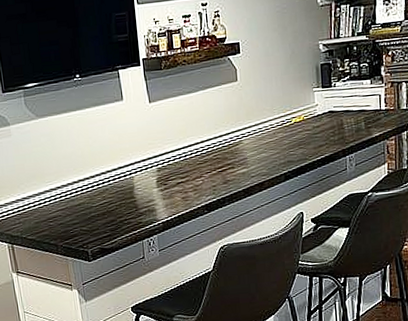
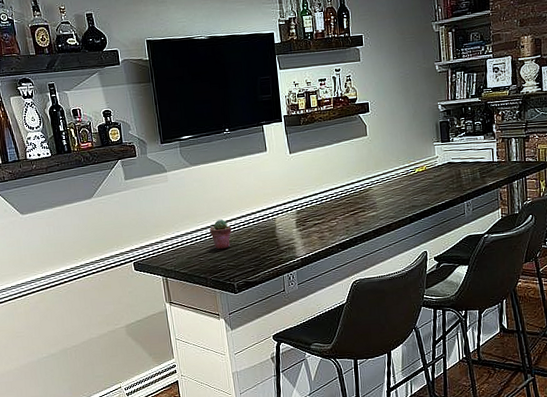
potted succulent: none [60,179,84,213] -> present [210,219,232,250]

